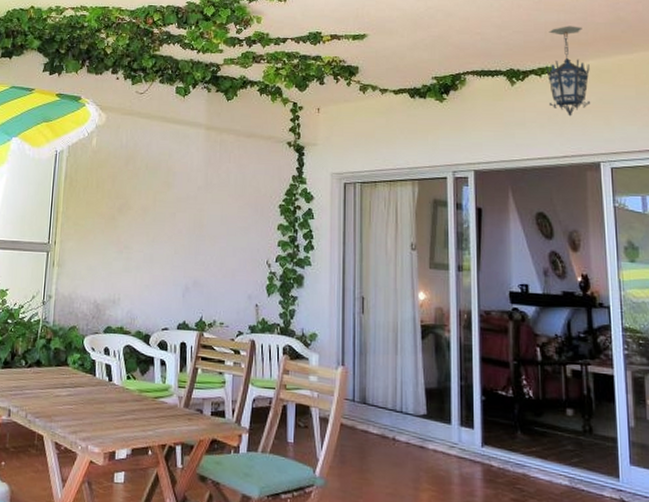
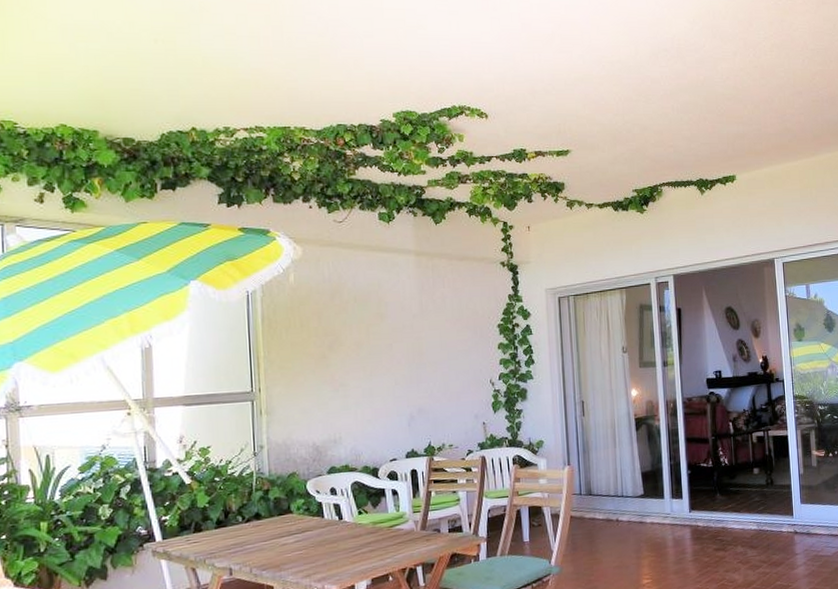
hanging lantern: present [546,26,590,117] -> none [729,137,765,220]

